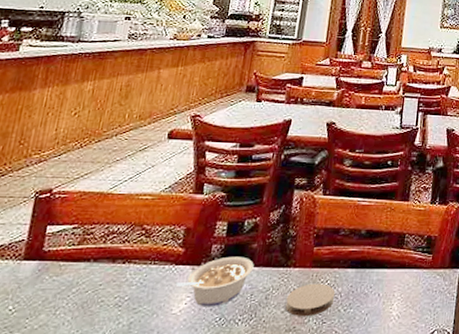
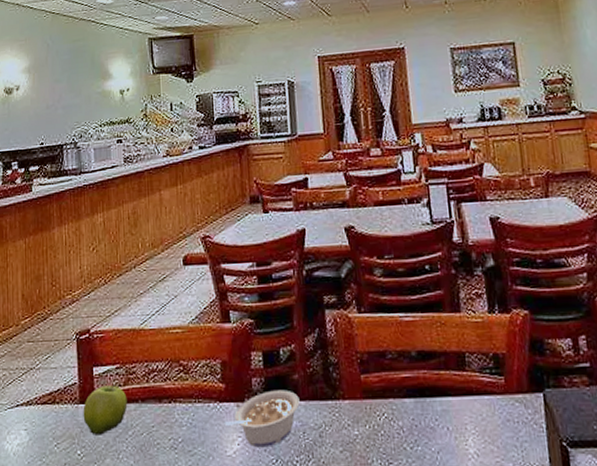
fruit: none [23,243,79,291] -> present [83,384,128,435]
coaster: present [285,283,336,317] -> none [342,417,397,457]

